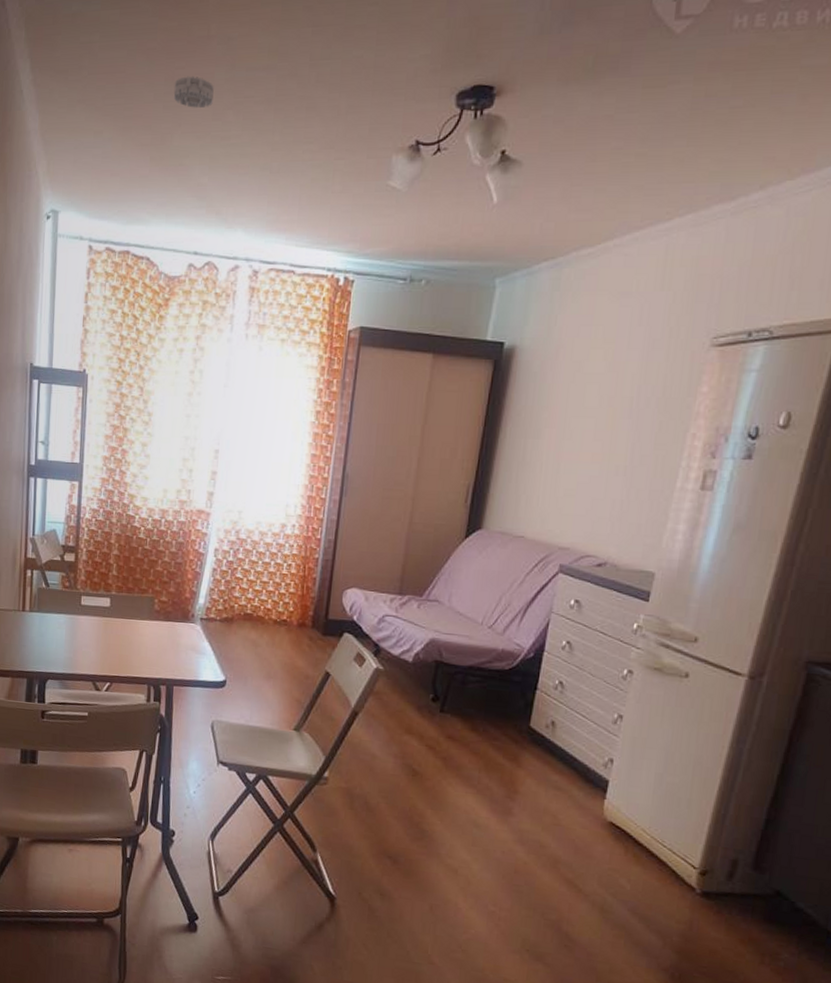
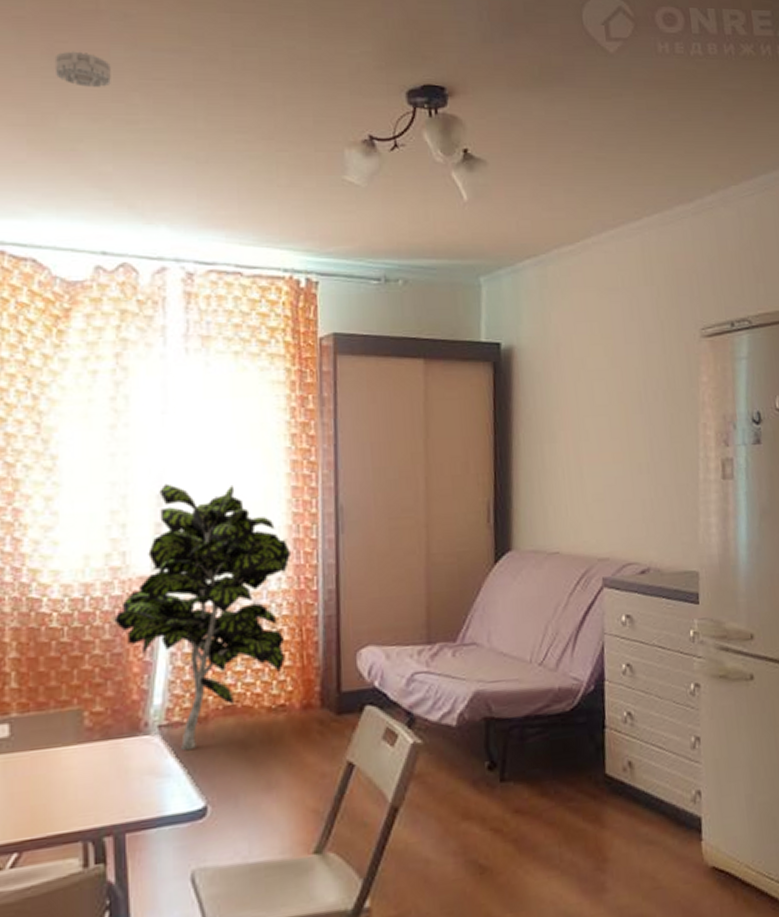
indoor plant: none [179,442,304,640] -> present [114,483,291,751]

